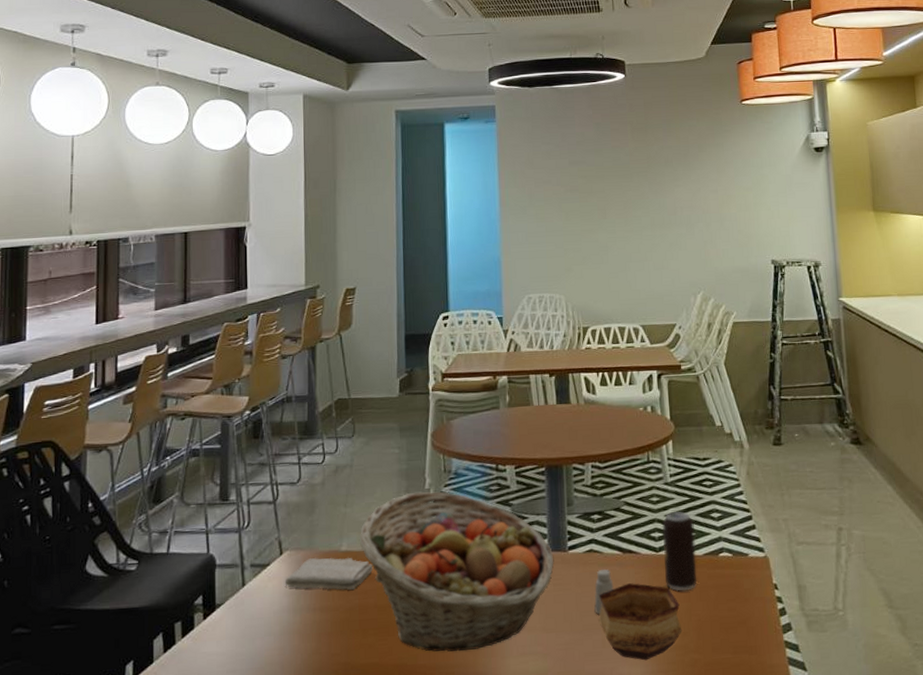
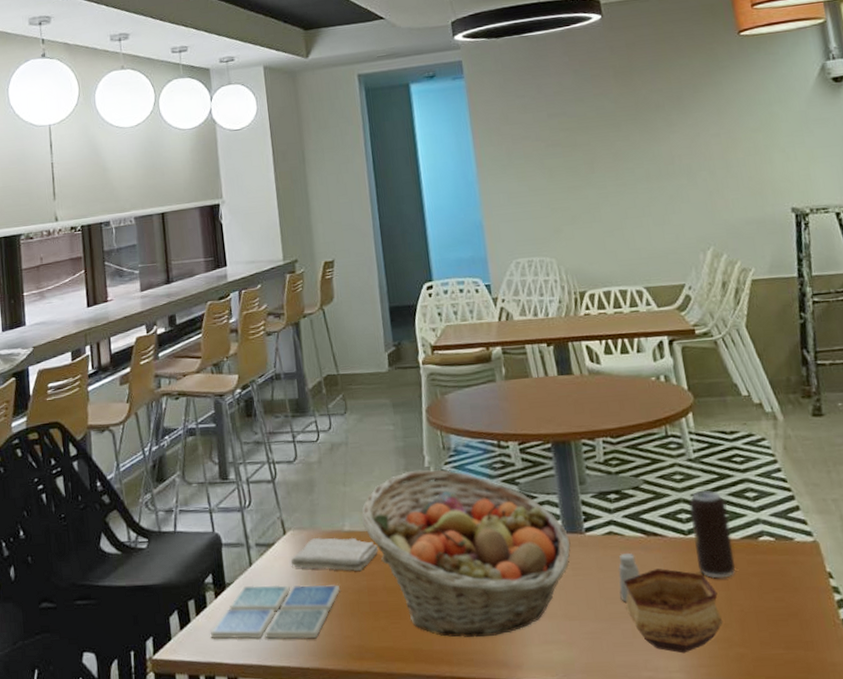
drink coaster: none [196,603,332,661] -> present [211,584,341,639]

